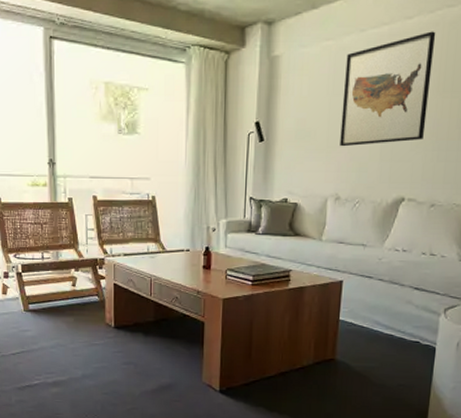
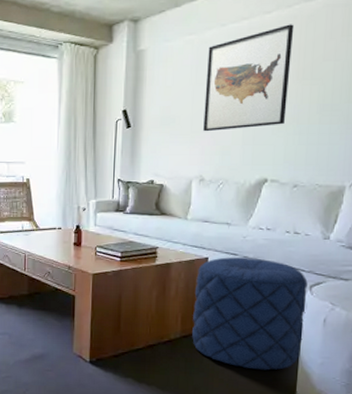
pouf: none [325,280,442,396] -> present [192,257,308,370]

